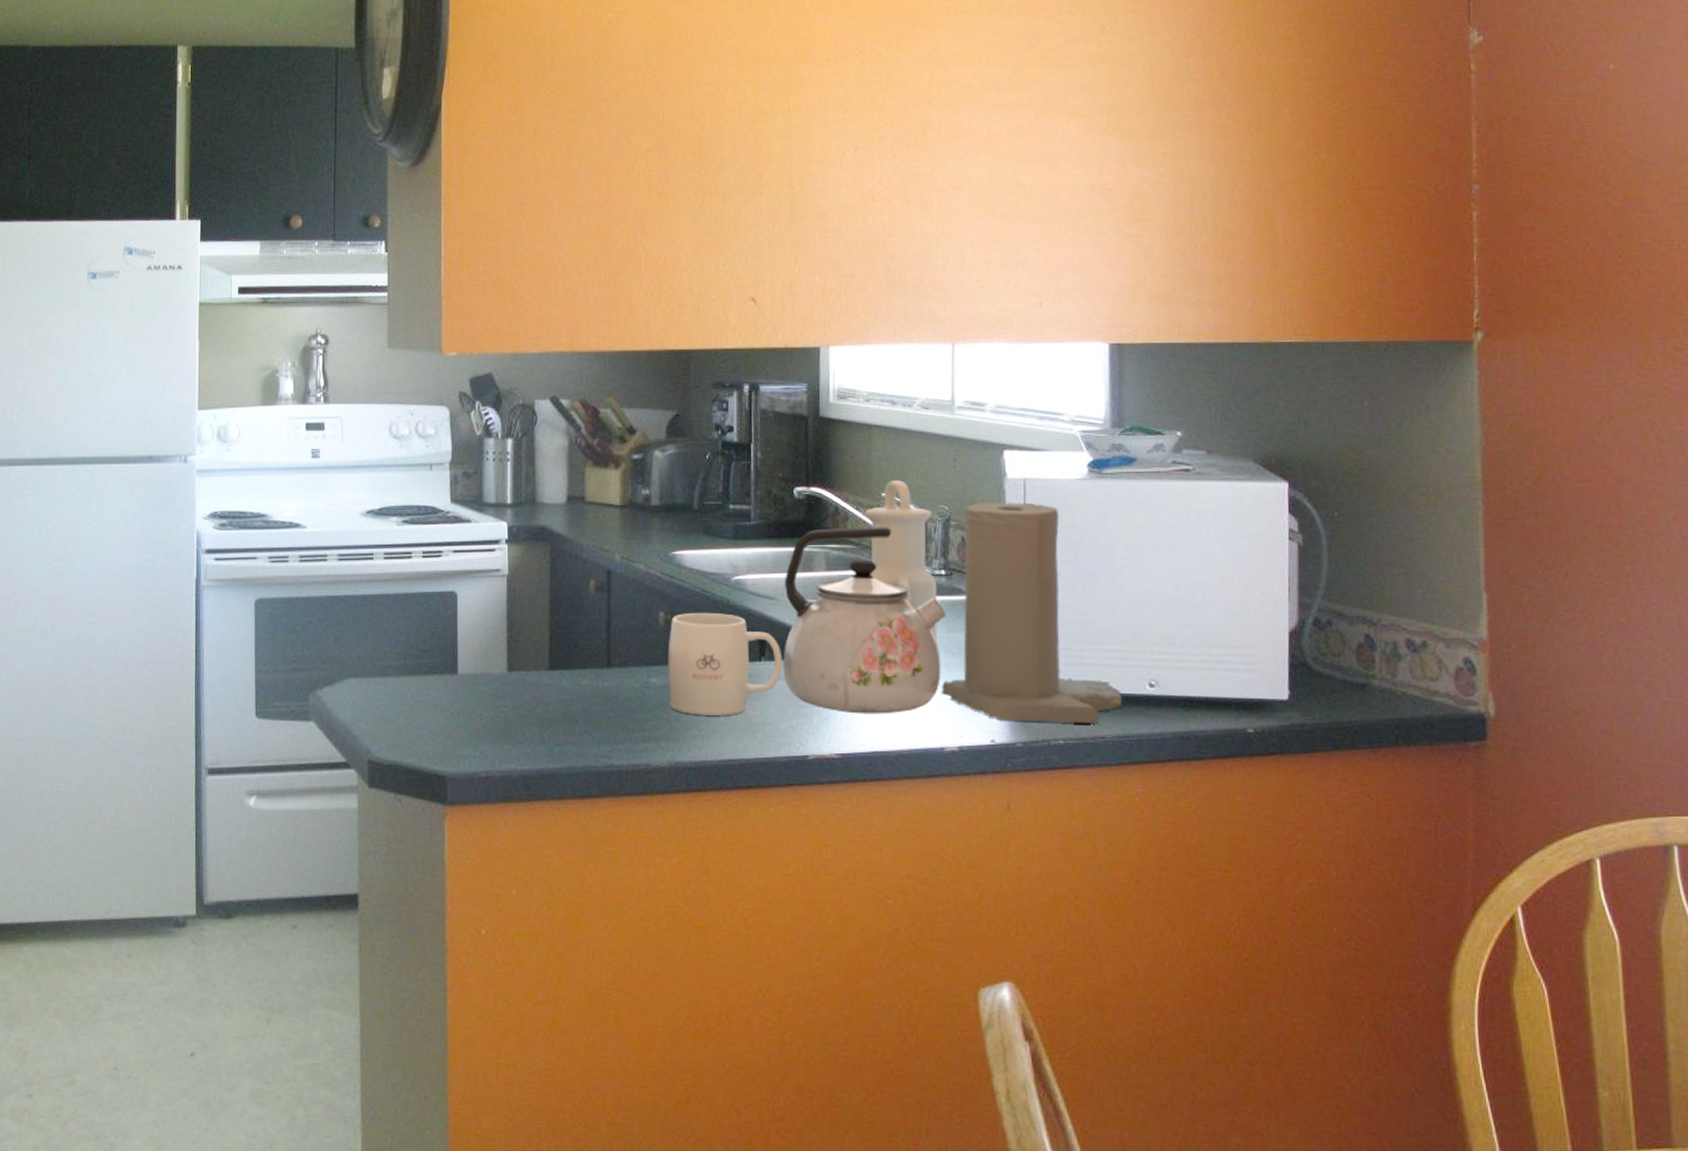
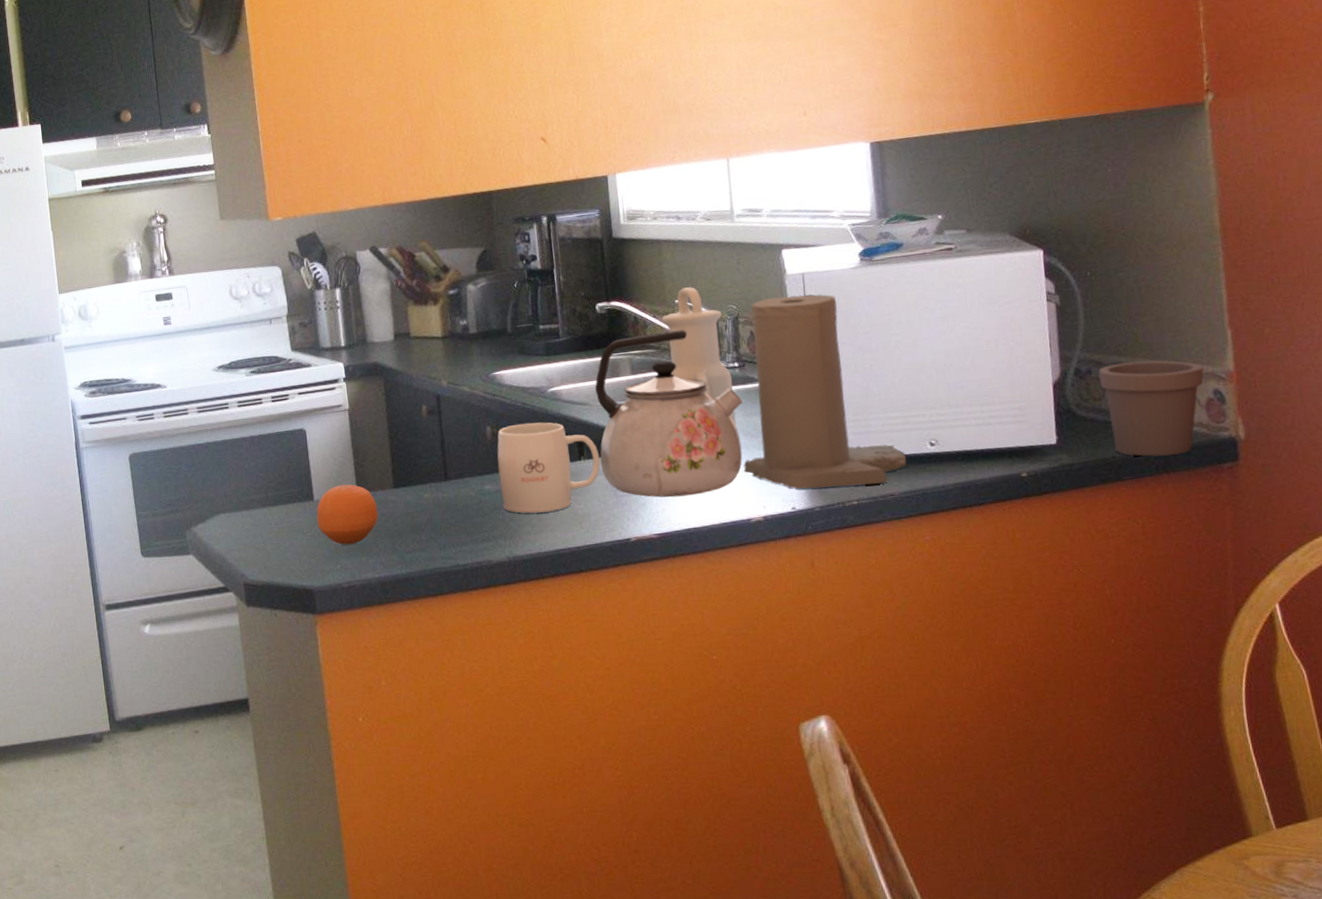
fruit: none [459,660,529,729] -> present [316,484,379,545]
flower pot: none [1339,617,1454,727] -> present [1098,360,1204,457]

